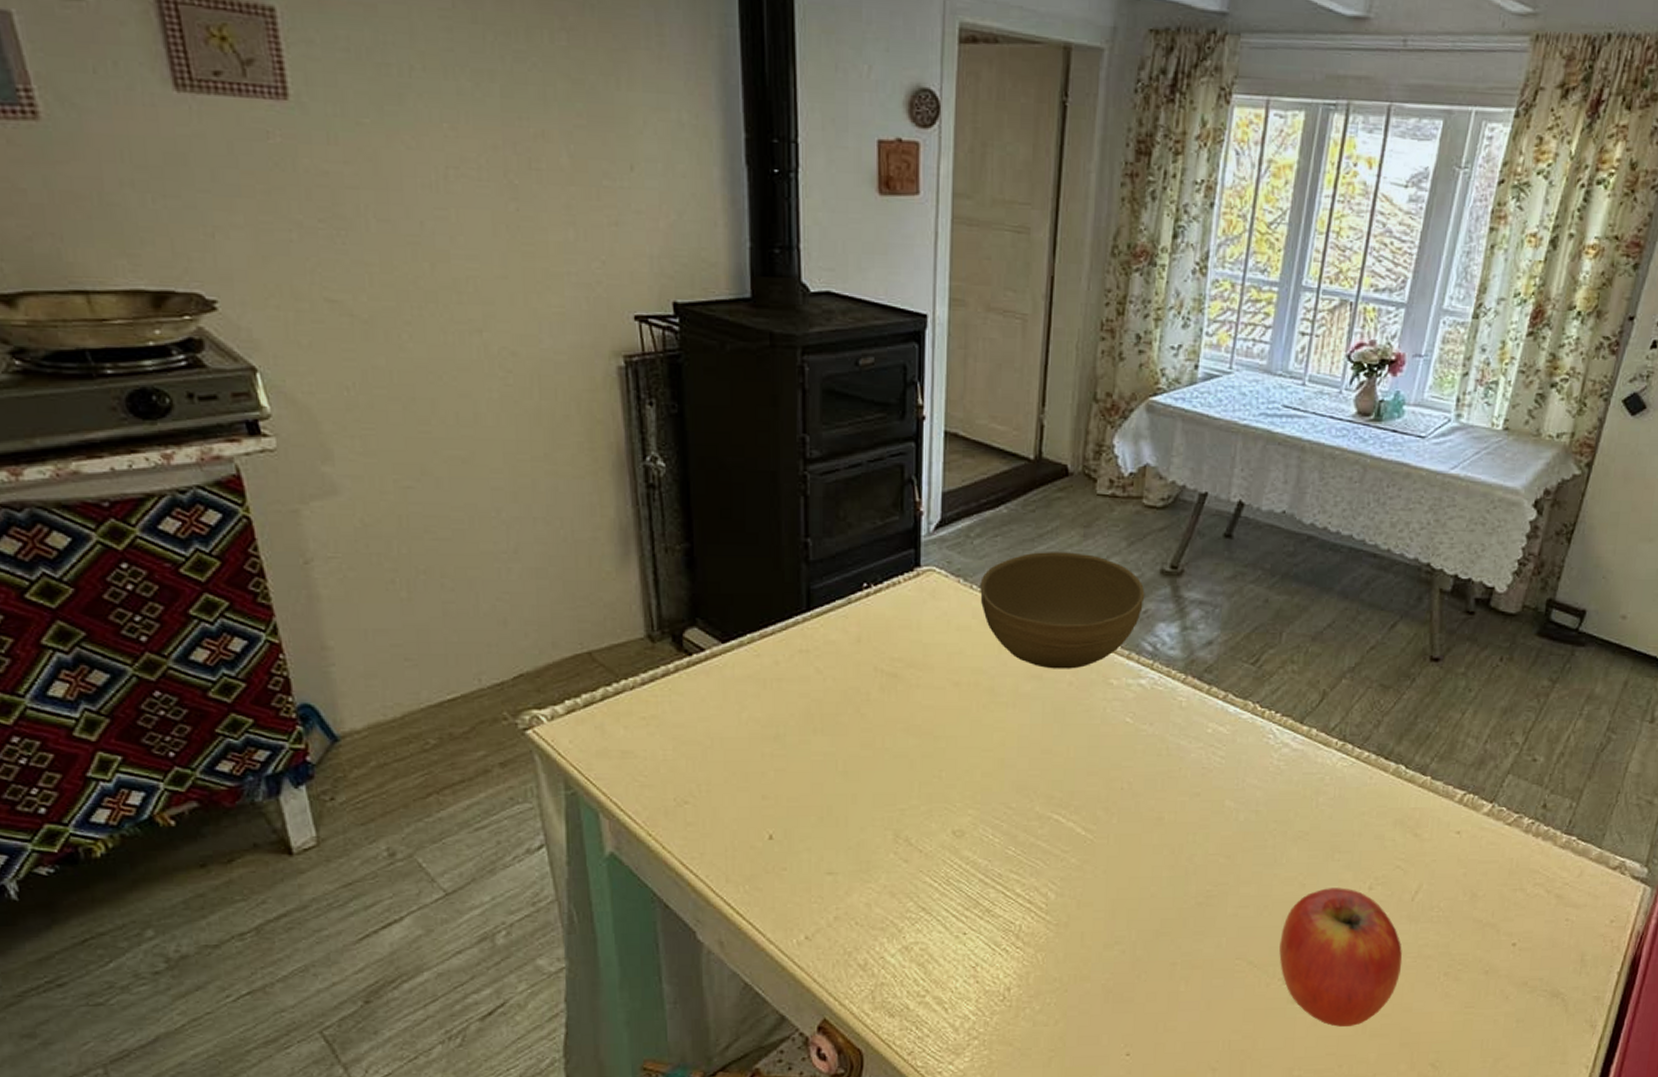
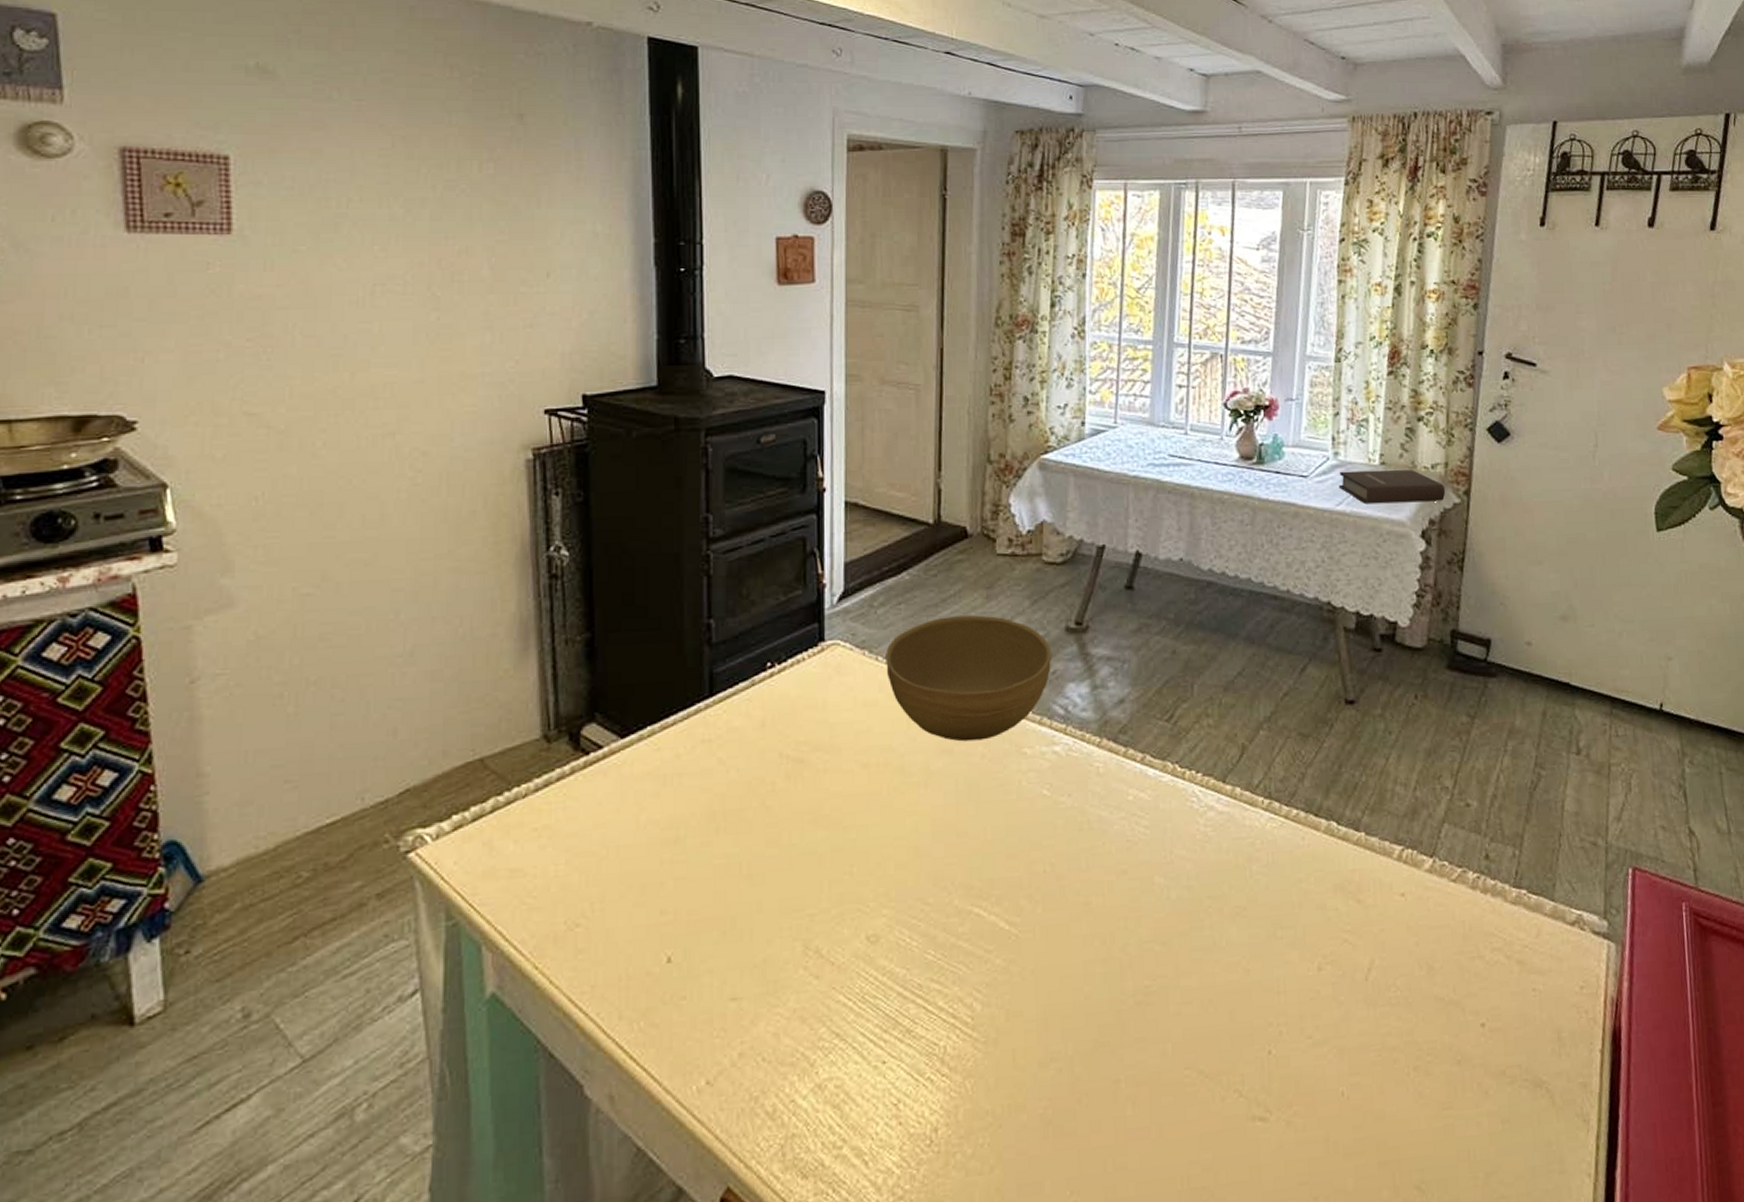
apple: present [1279,888,1403,1027] -> none [1230,970,1367,1147]
book: none [1456,434,1568,472] -> present [1338,469,1446,504]

